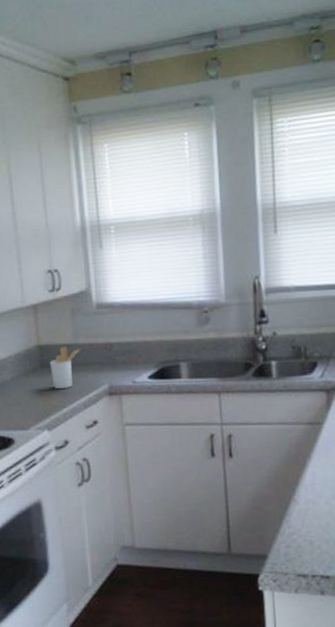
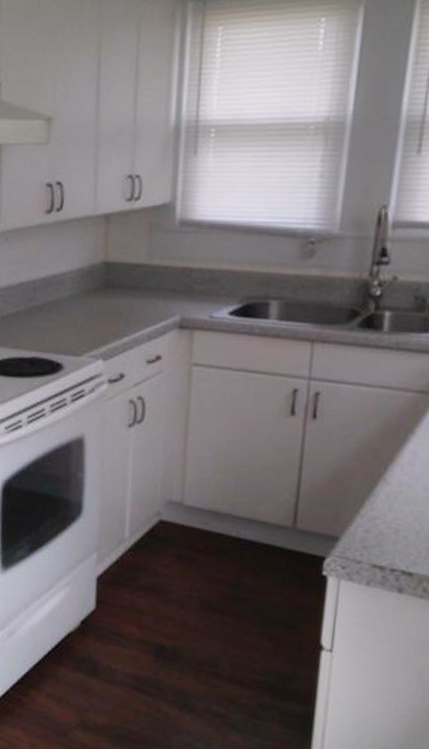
utensil holder: present [49,346,81,389] -> none [115,266,154,315]

